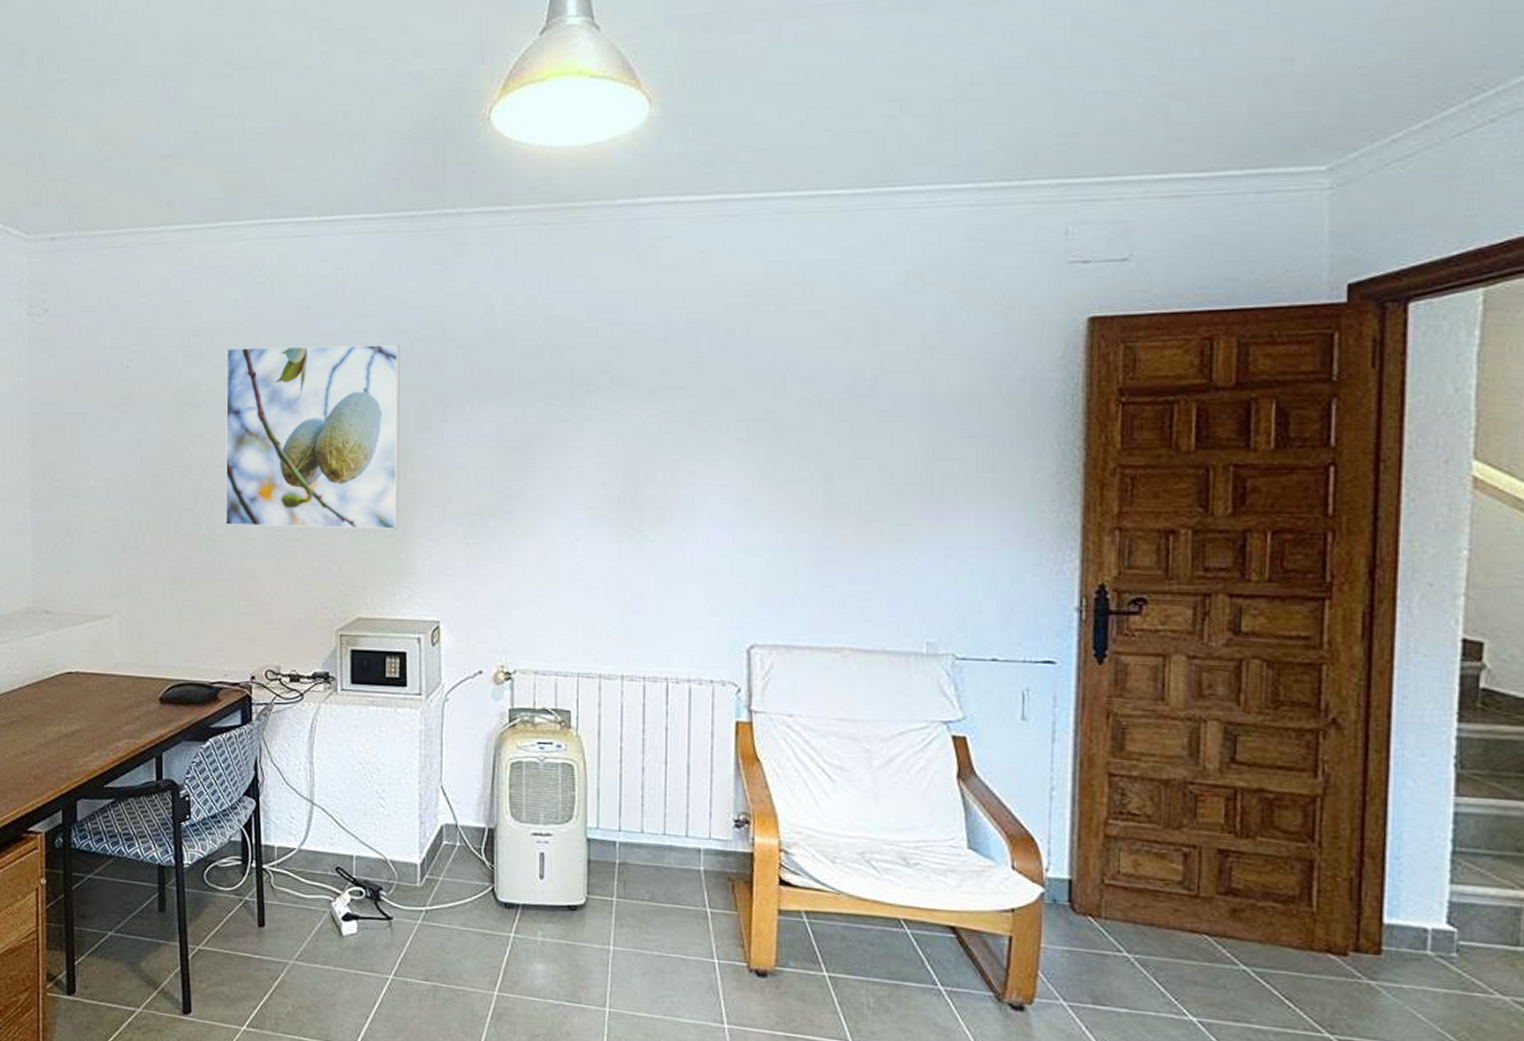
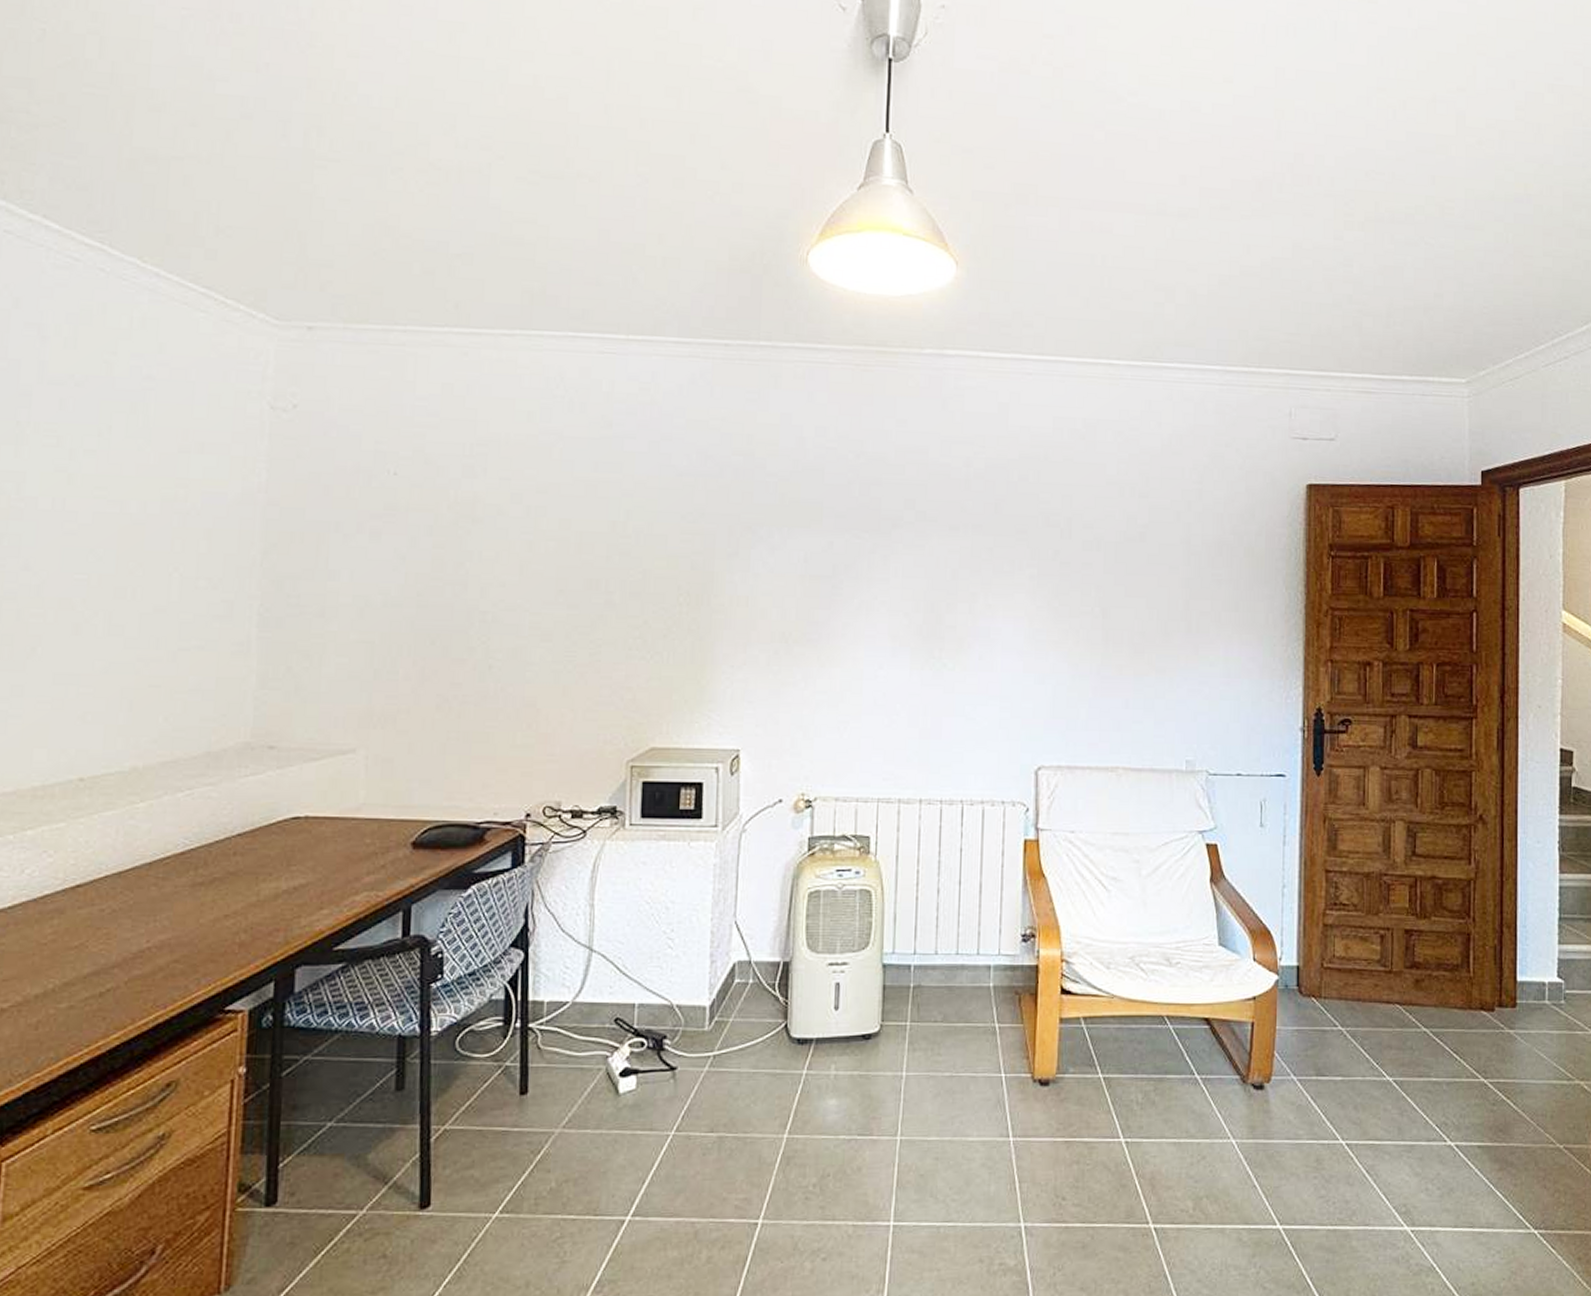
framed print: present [225,344,400,529] -> none [504,460,708,656]

